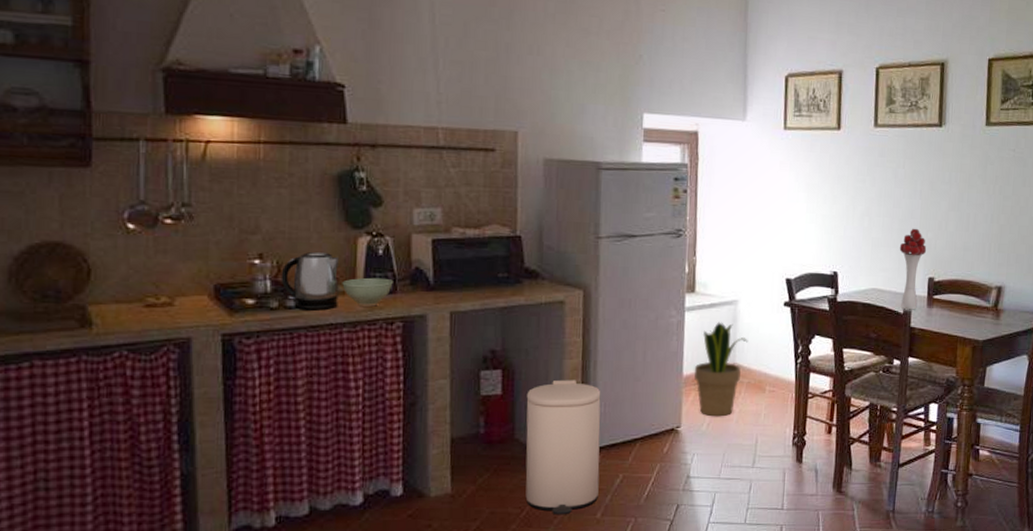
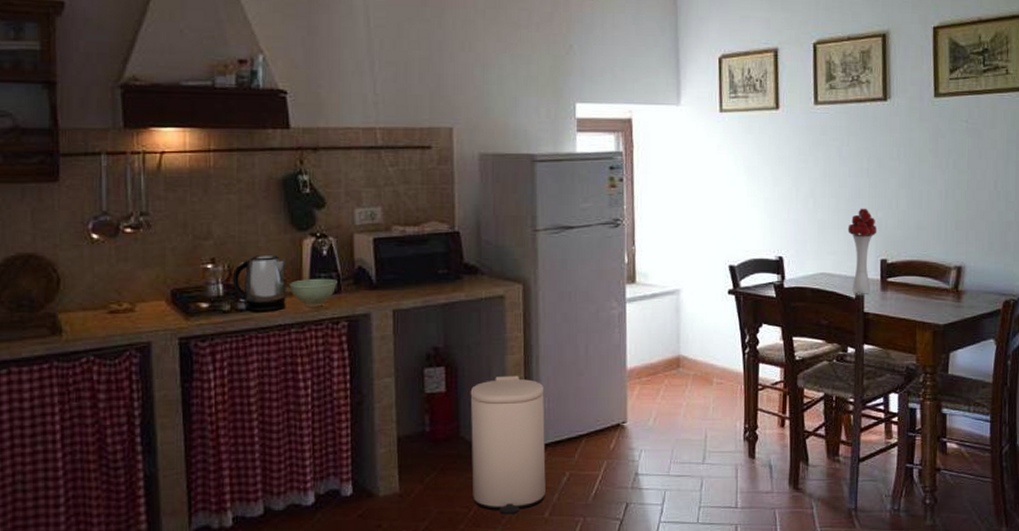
potted plant: present [694,322,749,417] -> none [638,312,693,411]

